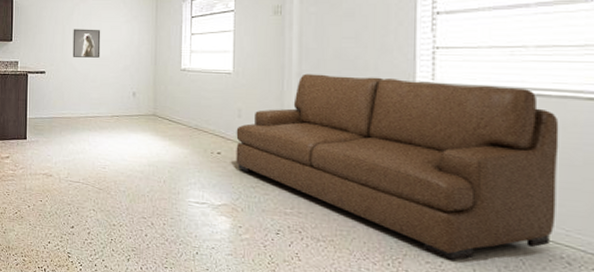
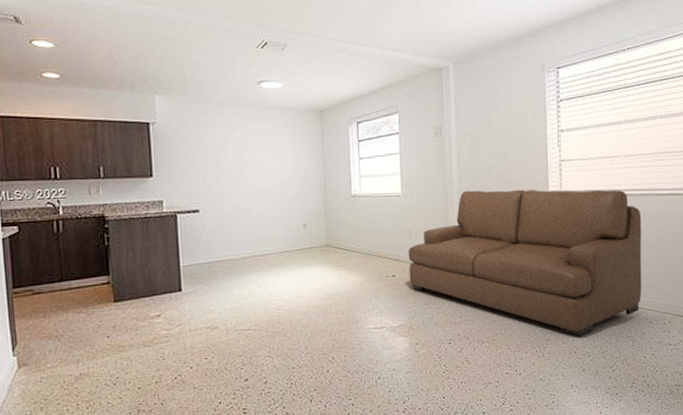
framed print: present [72,29,101,58] -> none [229,158,264,191]

